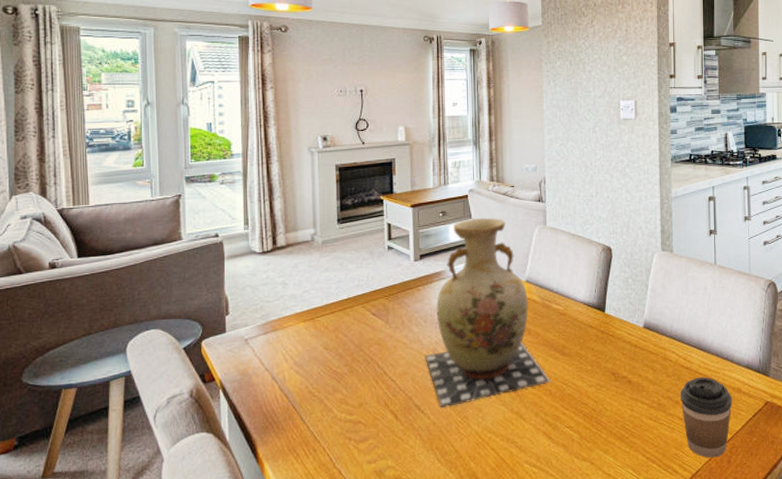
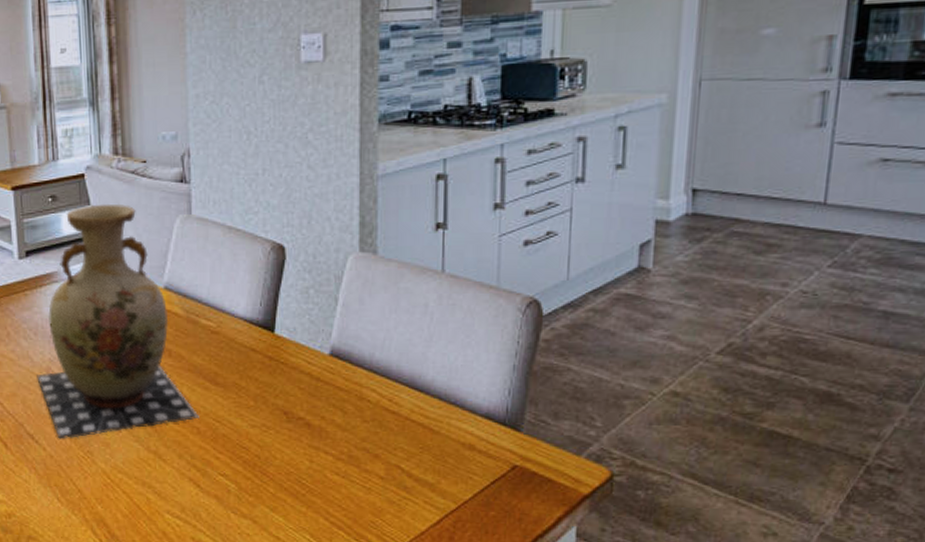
coffee cup: present [680,376,732,458] -> none [382,425,461,532]

